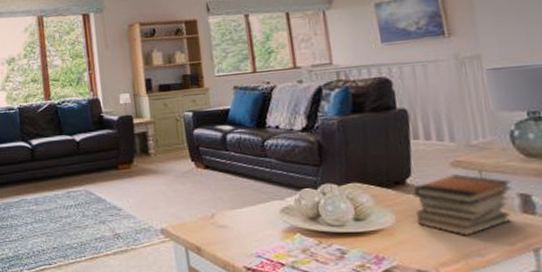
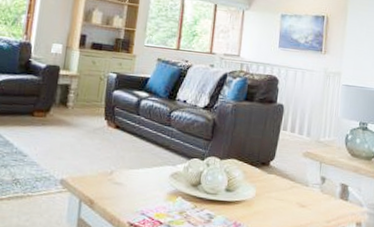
book stack: present [412,174,512,236] -> none [271,162,338,213]

